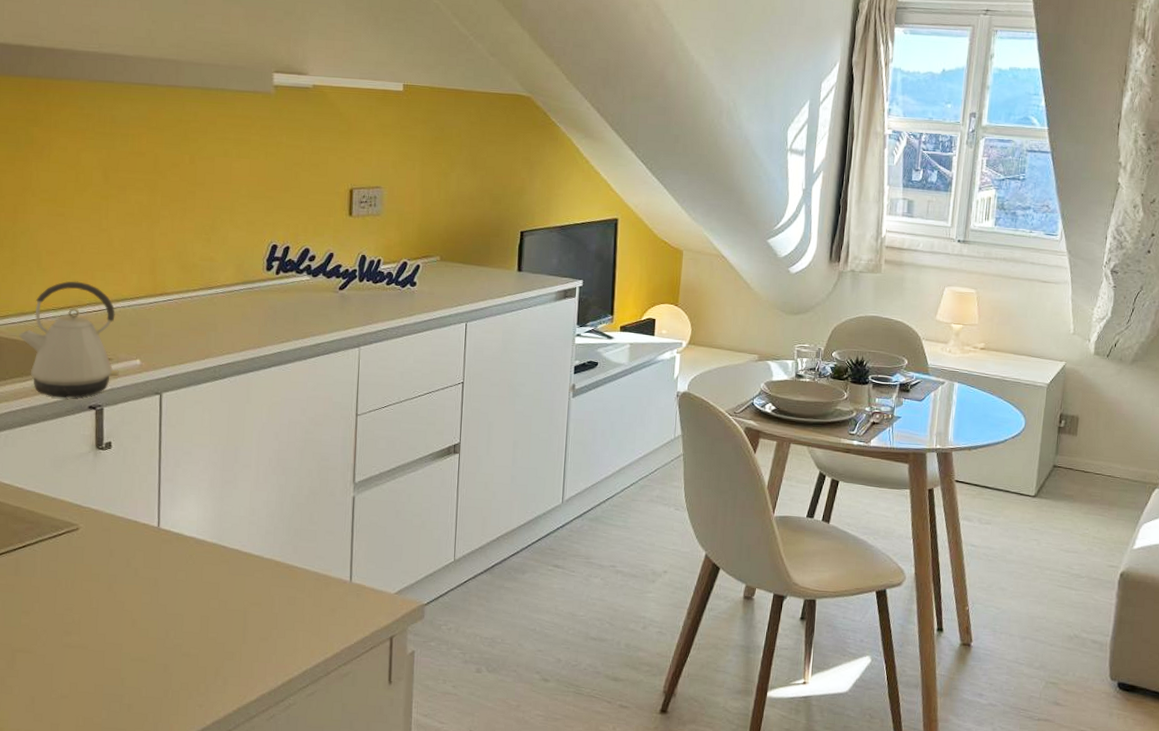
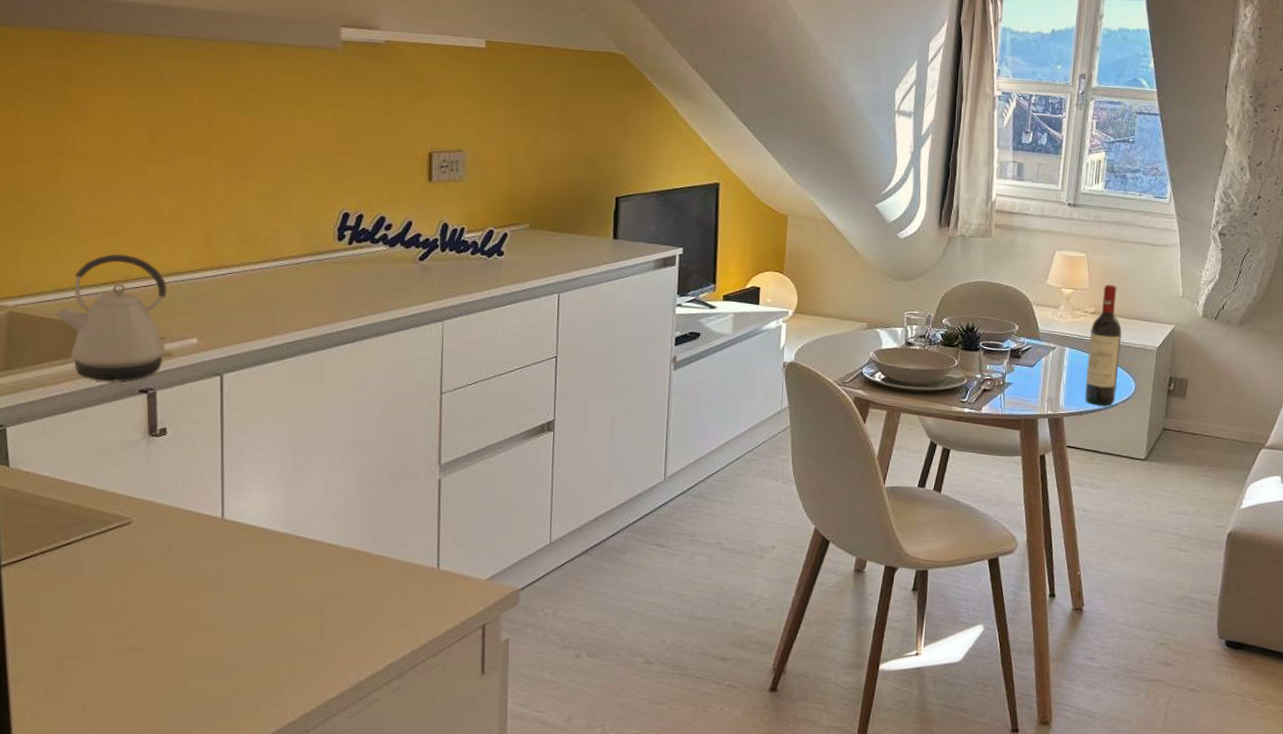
wine bottle: none [974,321,1012,441] -> present [1085,284,1122,405]

